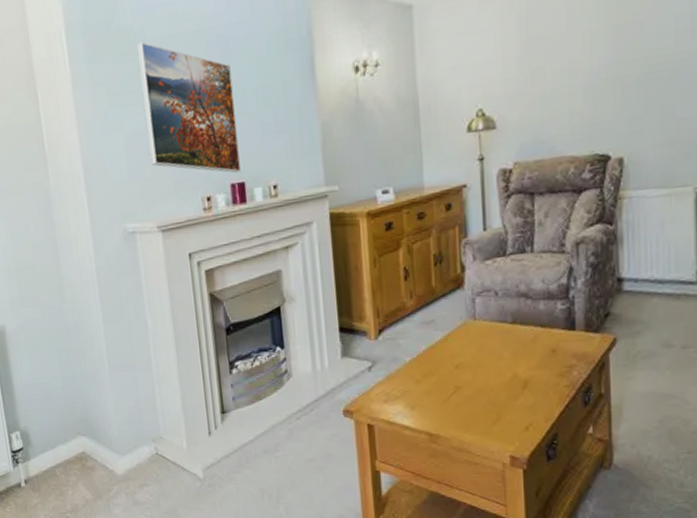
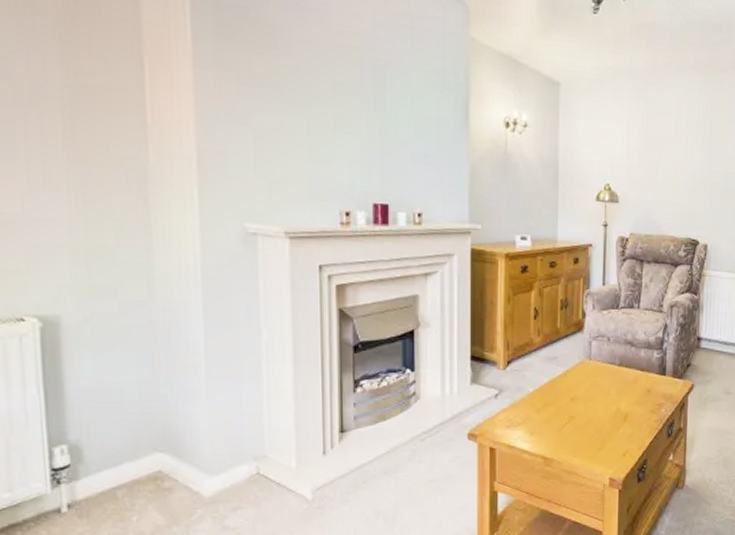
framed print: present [138,42,241,174] -> none [281,39,385,195]

